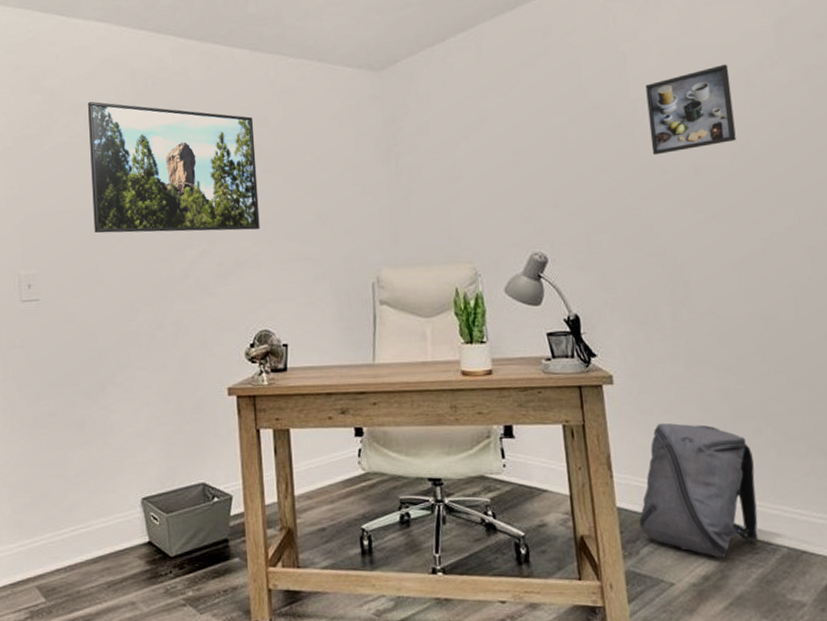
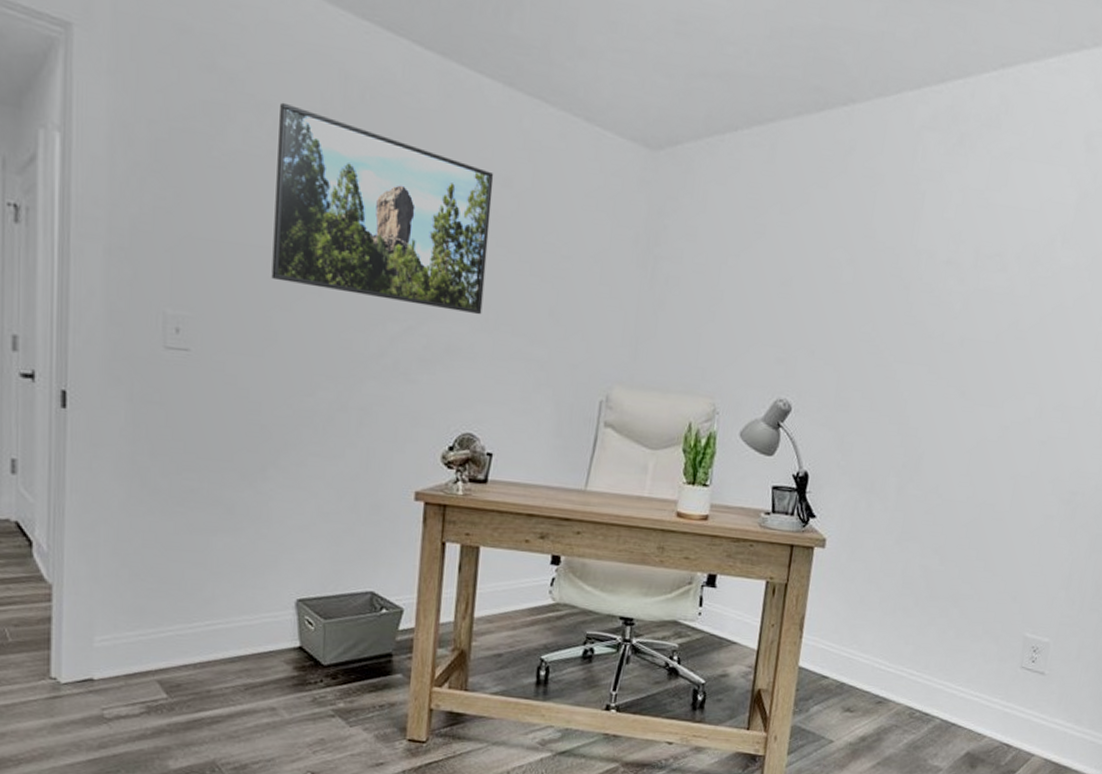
backpack: present [639,423,759,558] -> none [815,591,935,722]
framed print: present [645,64,736,155] -> none [923,230,1022,318]

